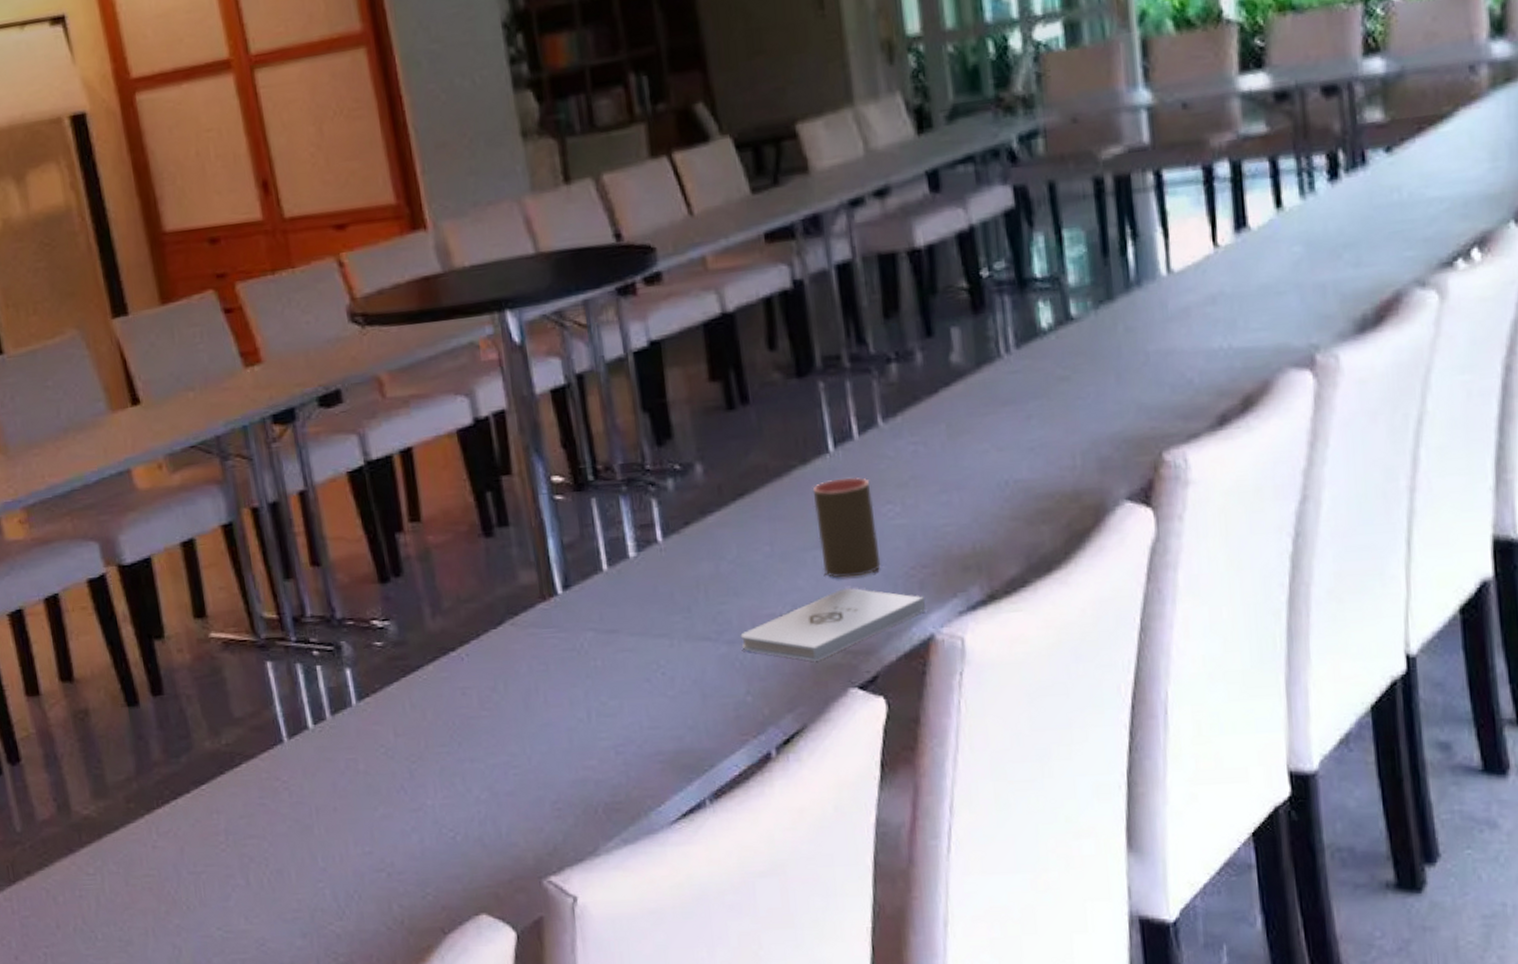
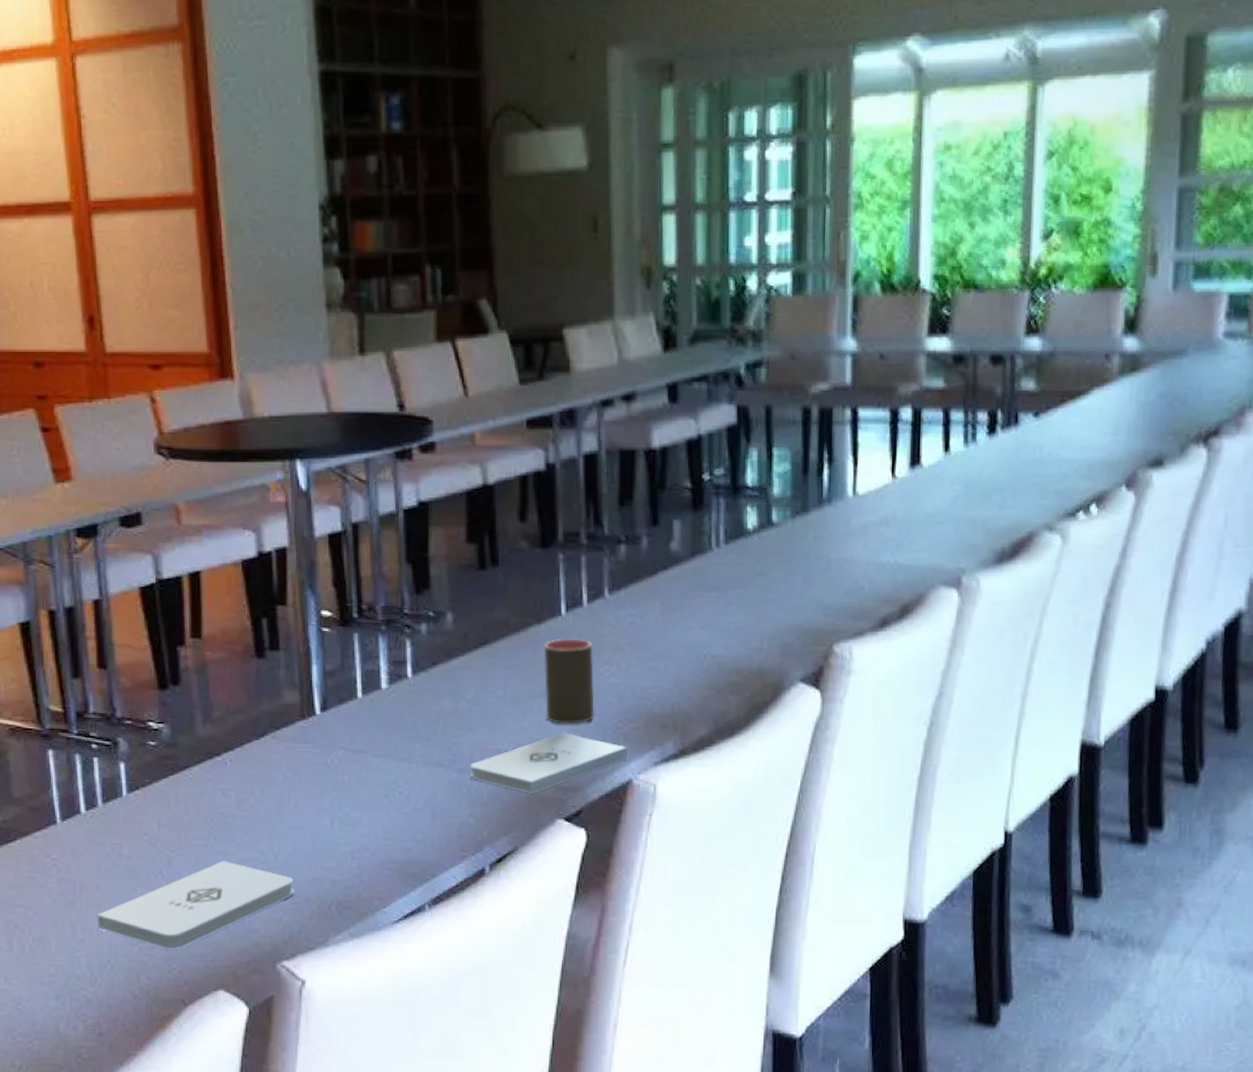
notepad: none [337,768,554,873] -> present [97,861,294,950]

